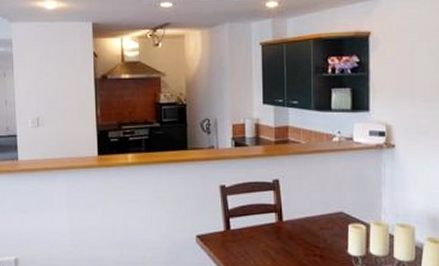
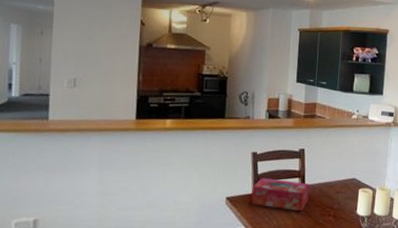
tissue box: none [223,213,288,251] -> present [251,177,310,212]

